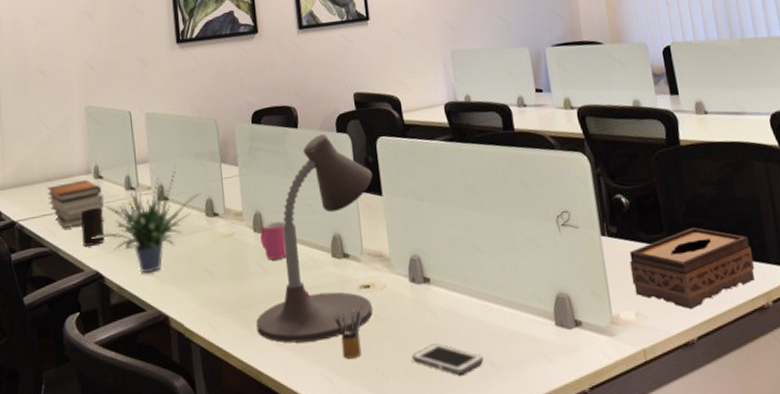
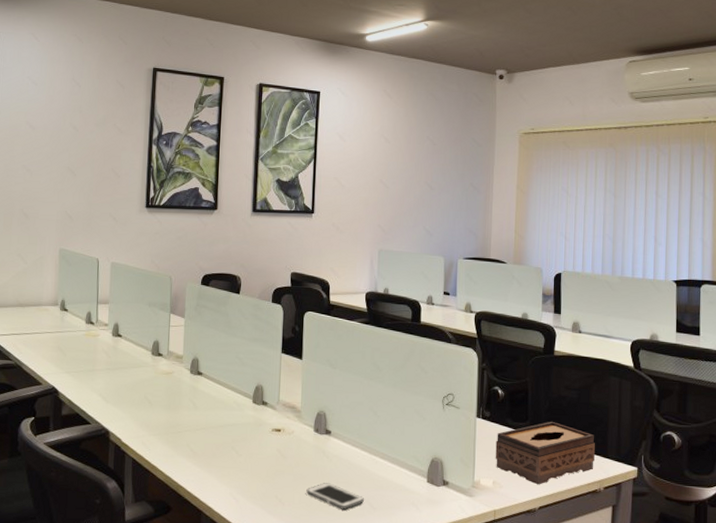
book stack: present [46,179,105,229] -> none [18,309,67,348]
cup: present [81,208,106,246] -> none [43,334,64,365]
potted plant: present [91,166,200,273] -> none [52,310,149,393]
desk lamp: present [256,134,373,343] -> none [182,302,297,468]
mug: present [260,221,286,260] -> none [195,368,218,399]
pencil box: present [334,305,363,359] -> none [247,444,272,485]

